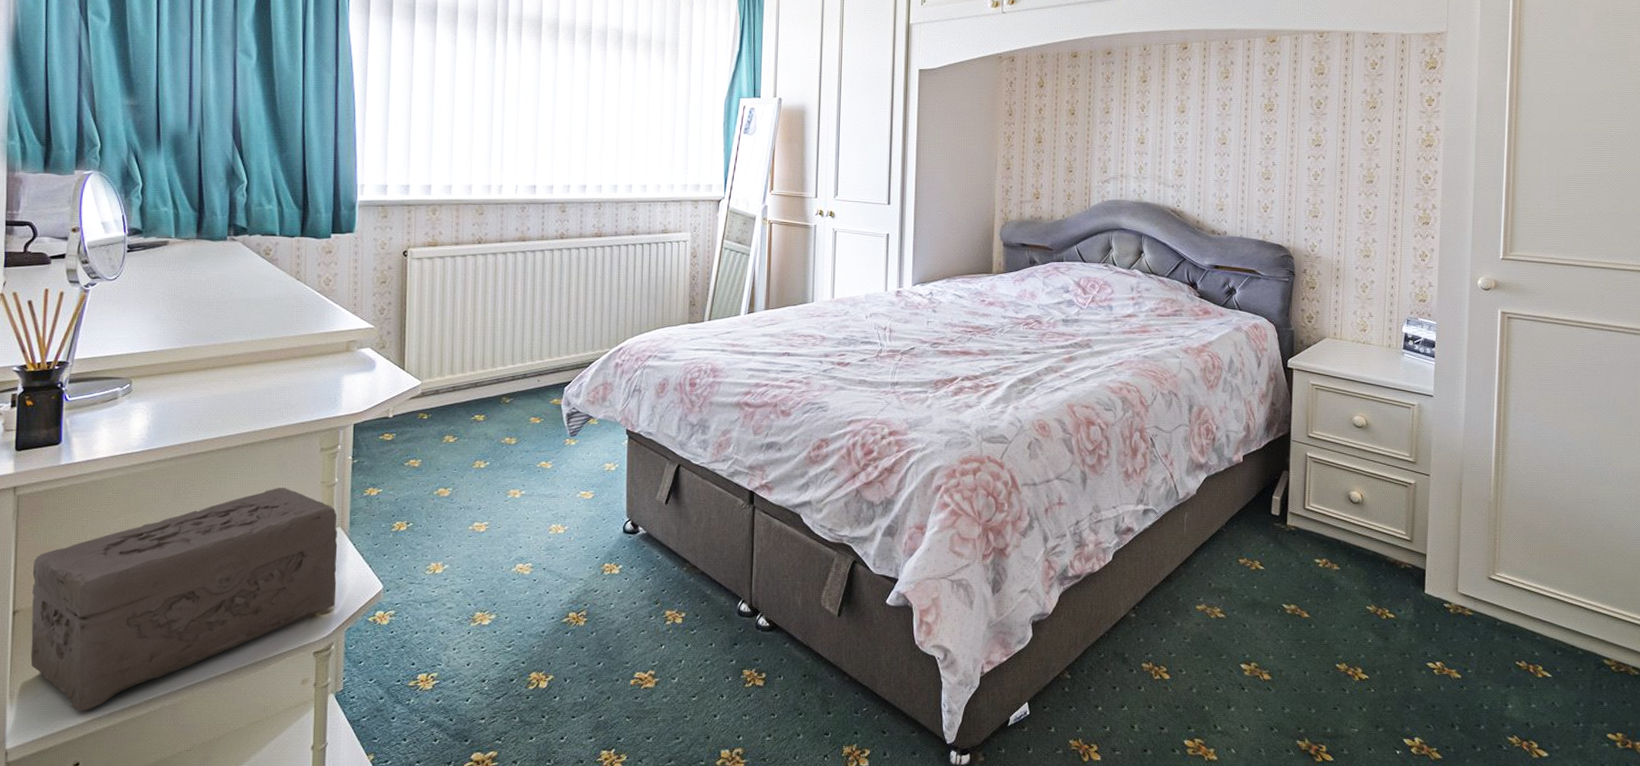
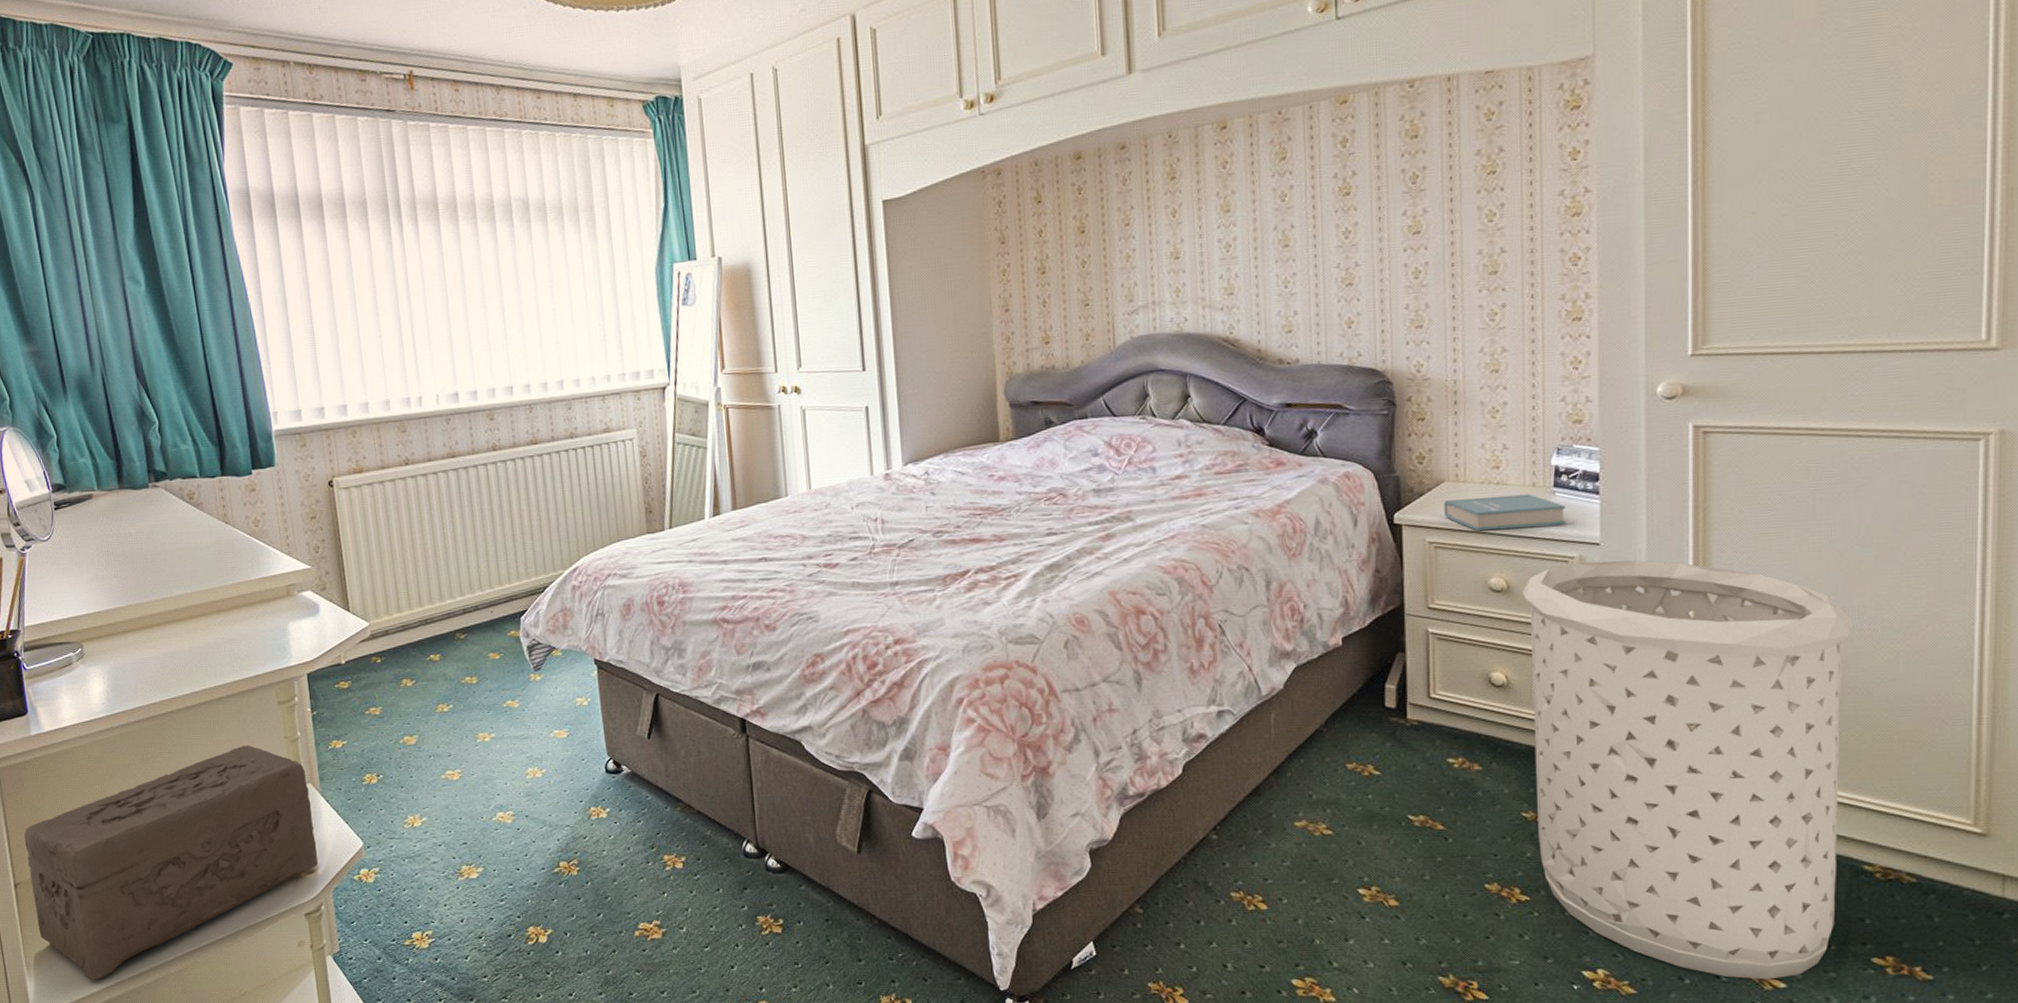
book: none [1324,352,1411,379] -> present [1444,494,1566,531]
laundry basket: none [1377,409,1602,750] -> present [1523,560,1853,980]

